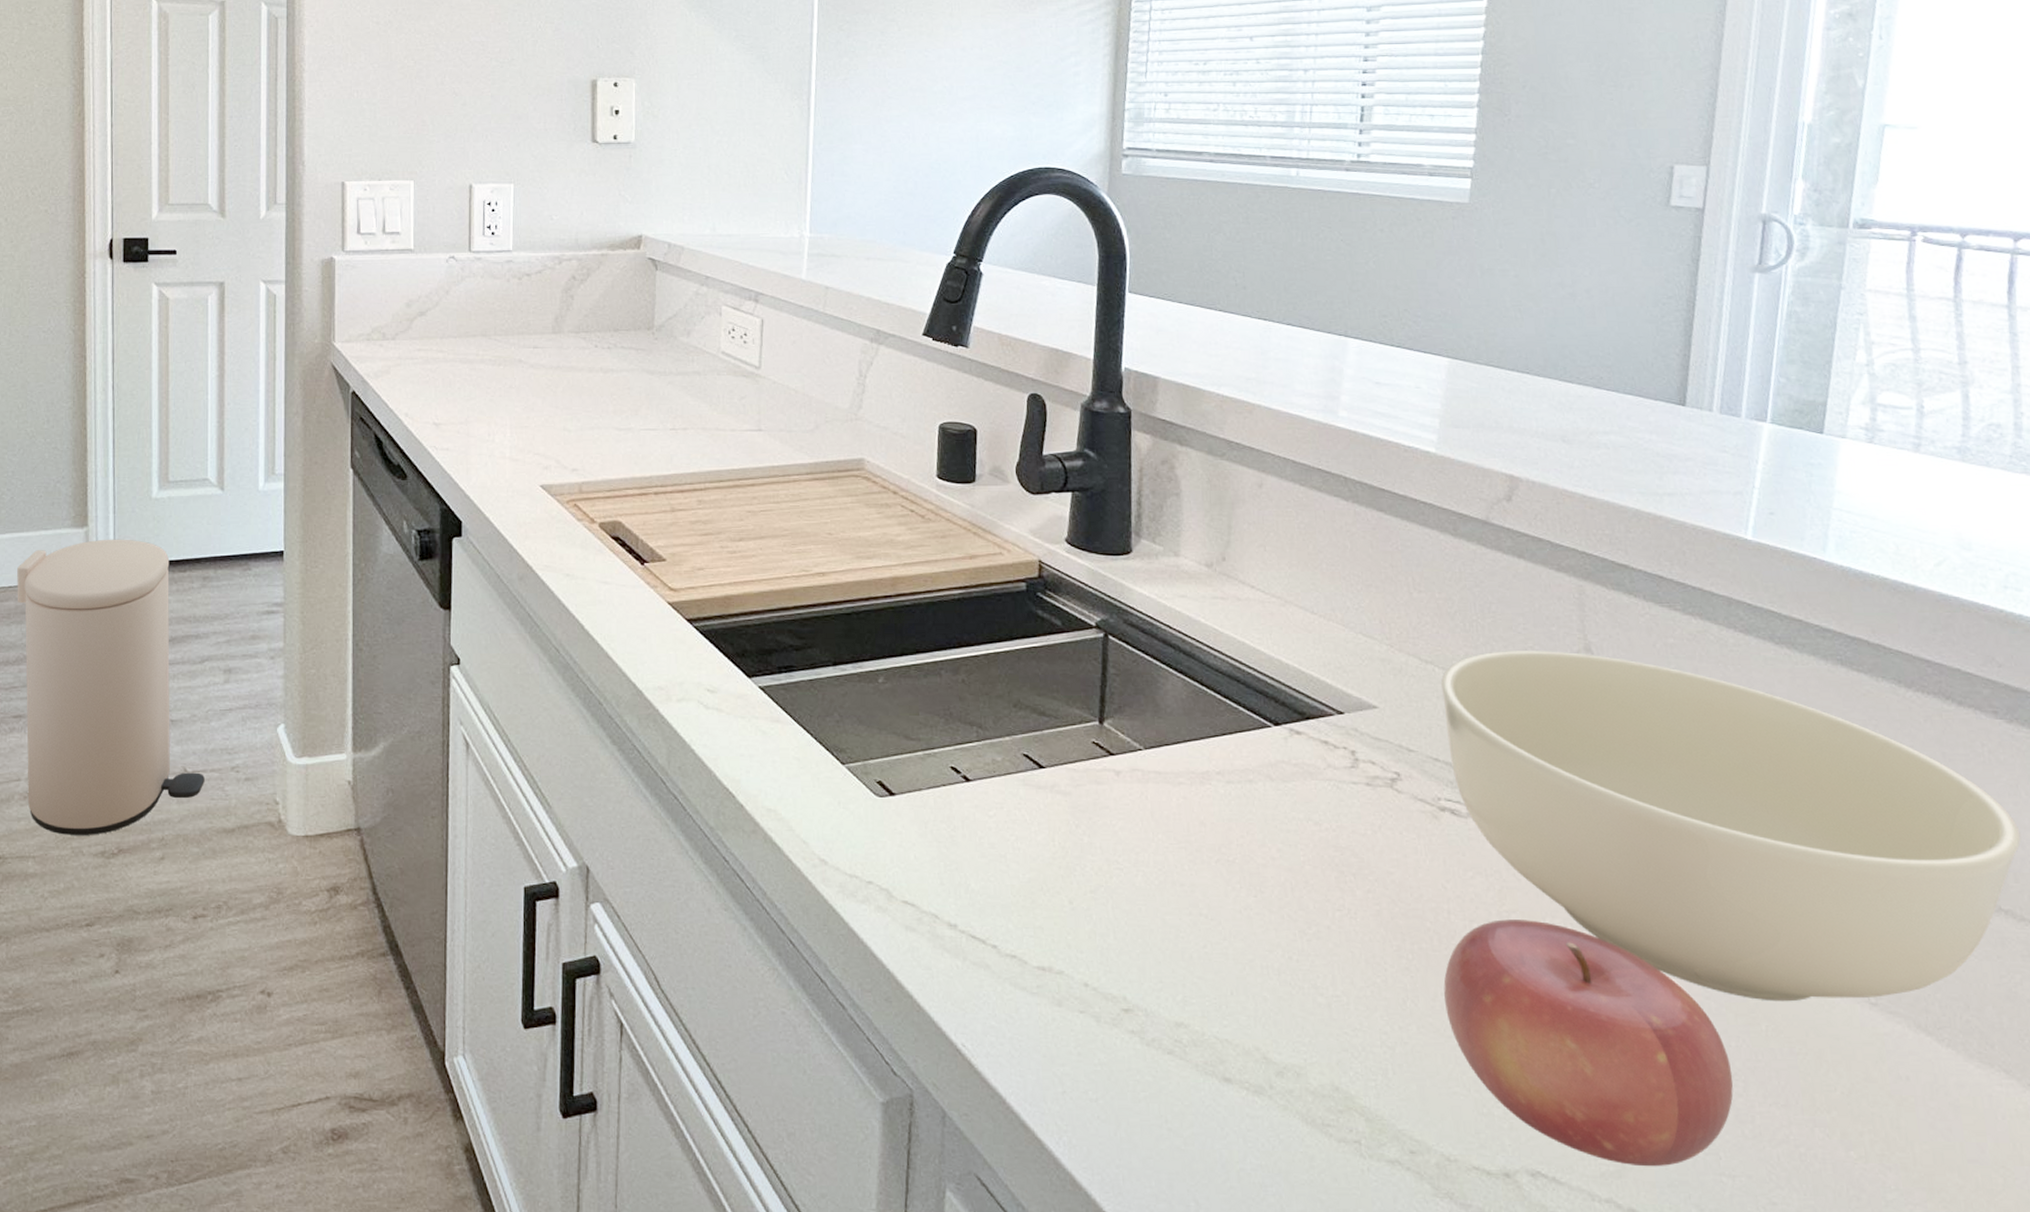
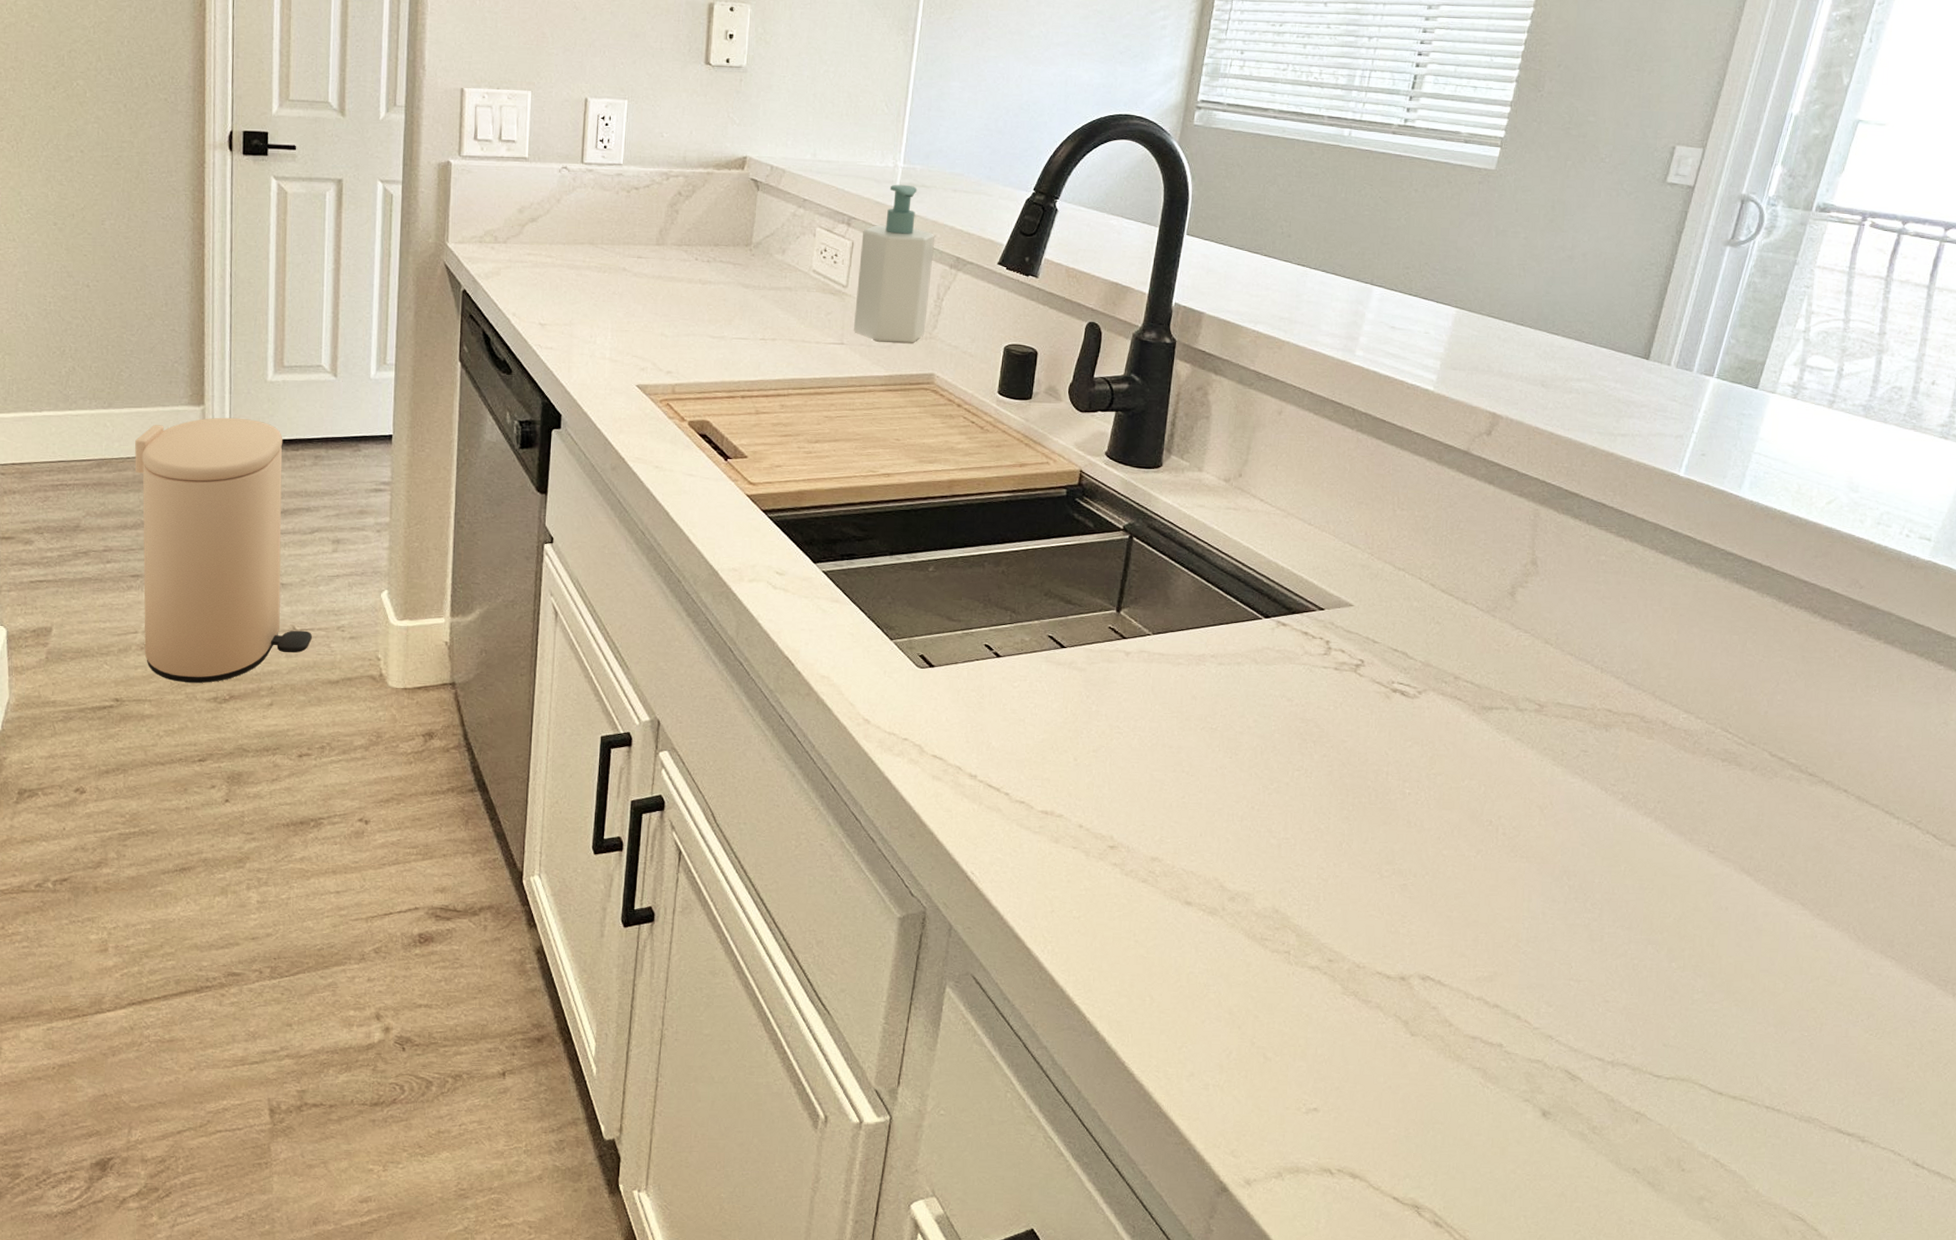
soap bottle: none [770,255,852,427] -> present [853,184,936,344]
bowl: present [1441,651,2022,1002] -> none [1407,562,1851,849]
fruit: present [1443,919,1733,1167] -> none [1373,780,1592,974]

